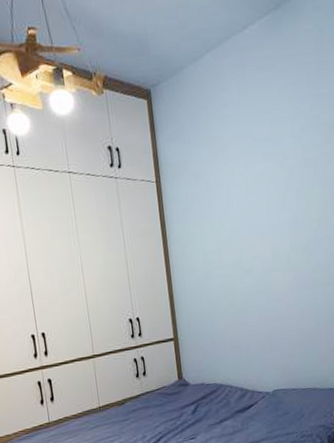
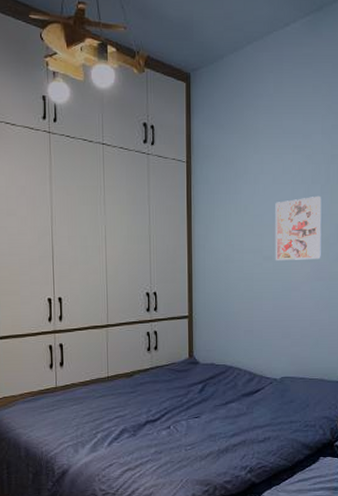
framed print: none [250,202,302,273] -> present [275,195,322,260]

